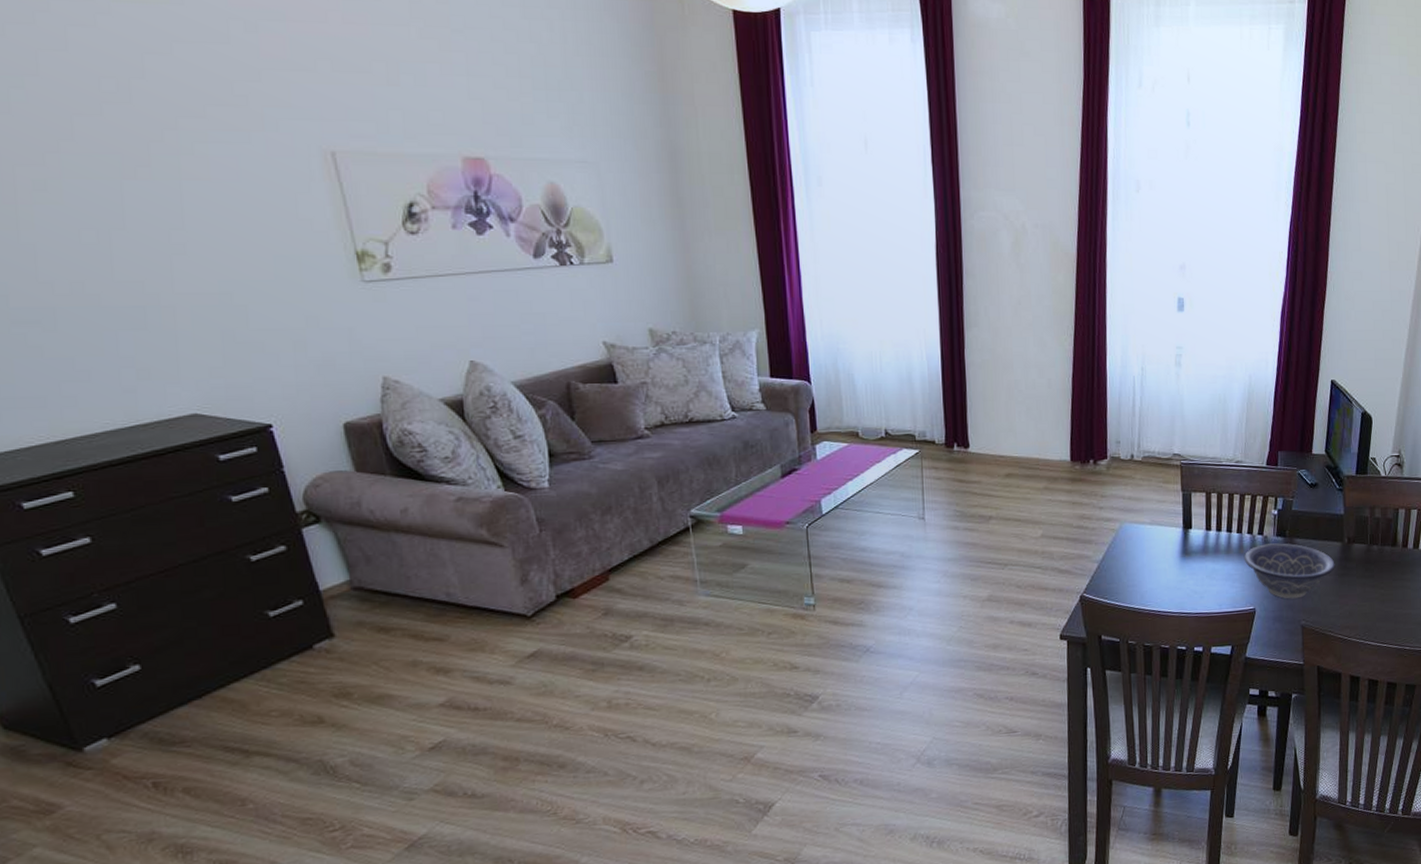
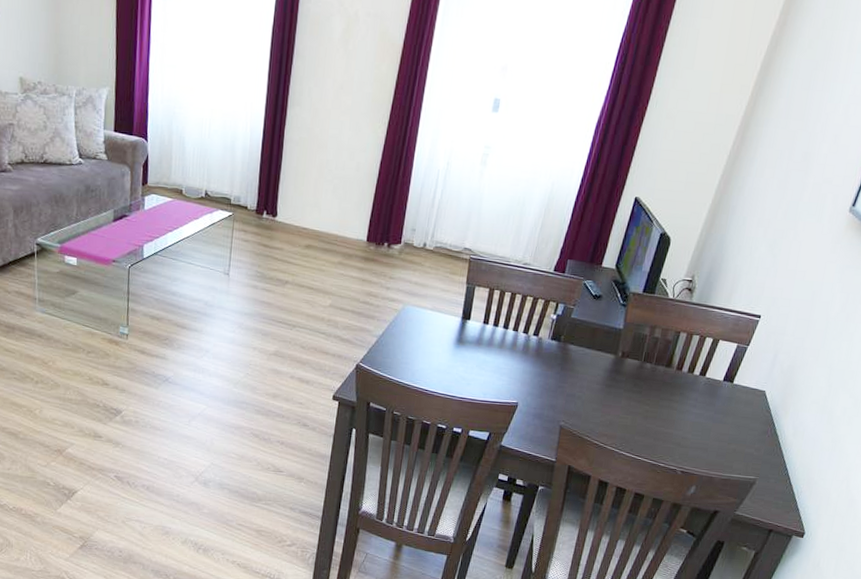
decorative bowl: present [1244,543,1335,599] -> none [515,345,605,401]

